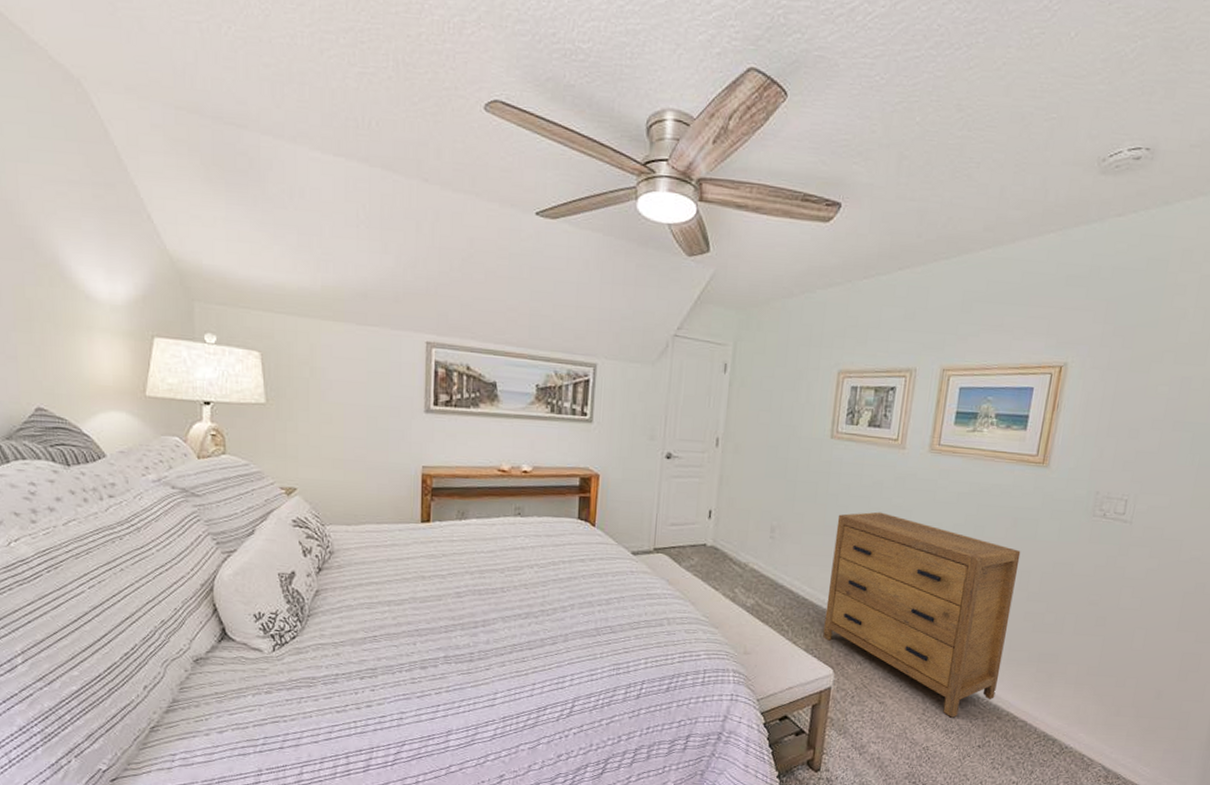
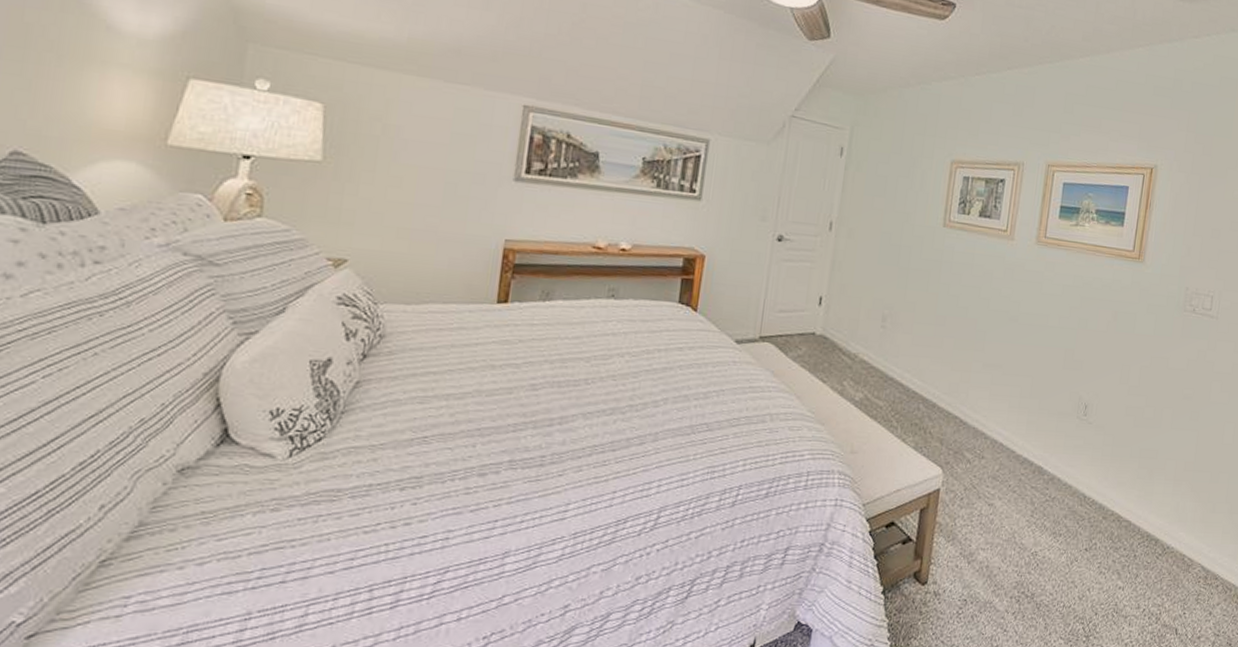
dresser: present [823,511,1021,718] -> none [932,302,1121,519]

